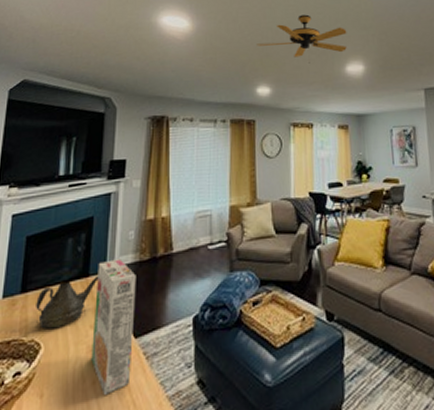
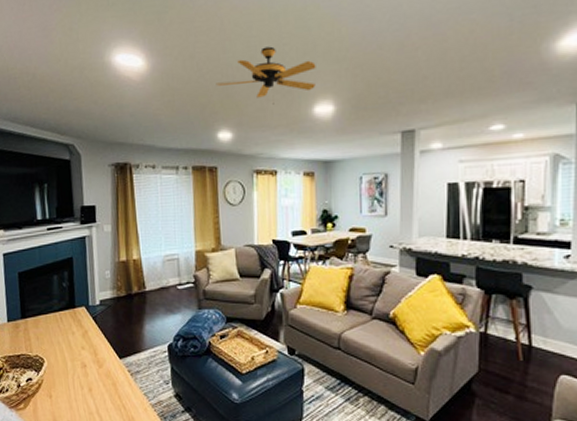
teapot: present [36,275,99,329] -> none [35,307,84,348]
cereal box: present [91,259,136,395] -> none [82,294,120,399]

